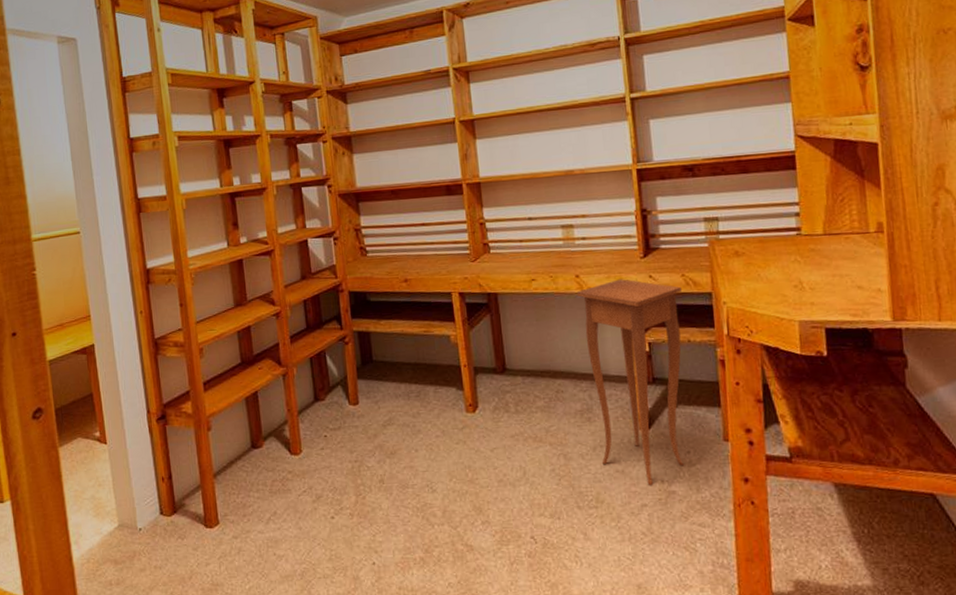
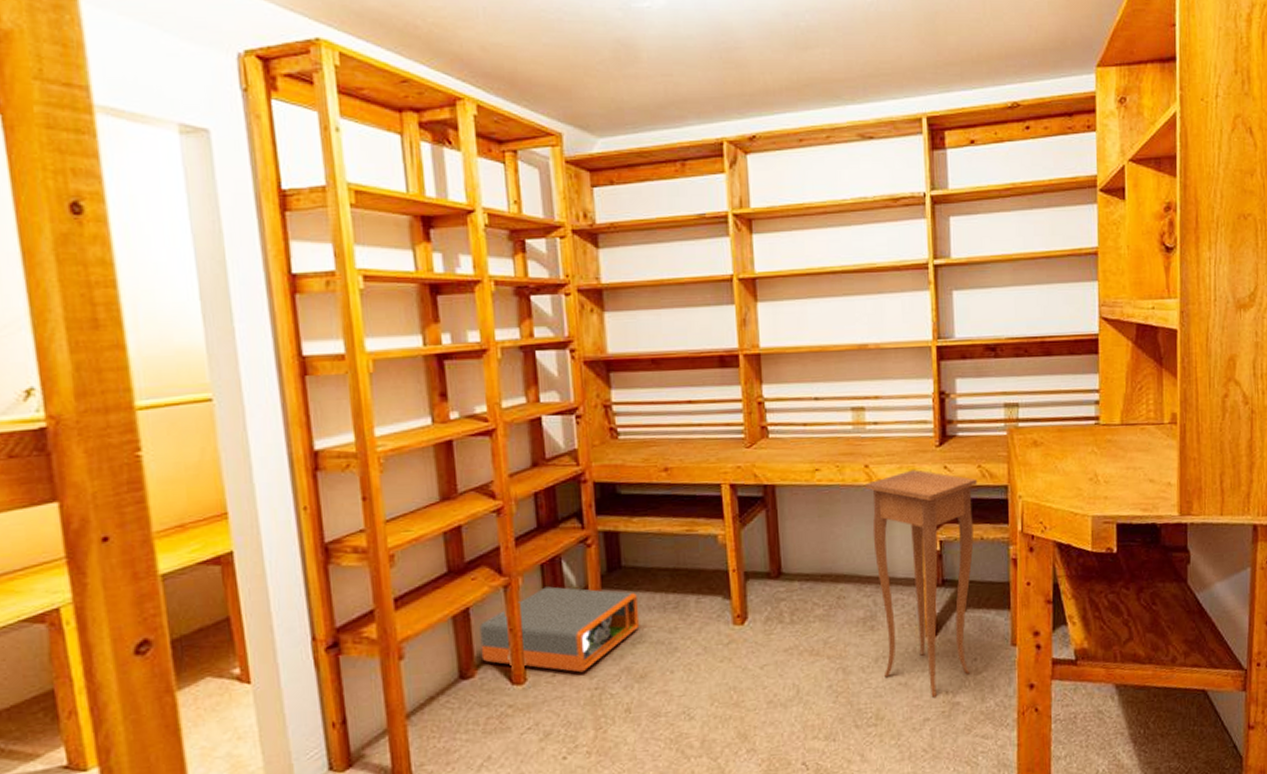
storage box: none [265,376,389,447] -> present [479,586,640,673]

